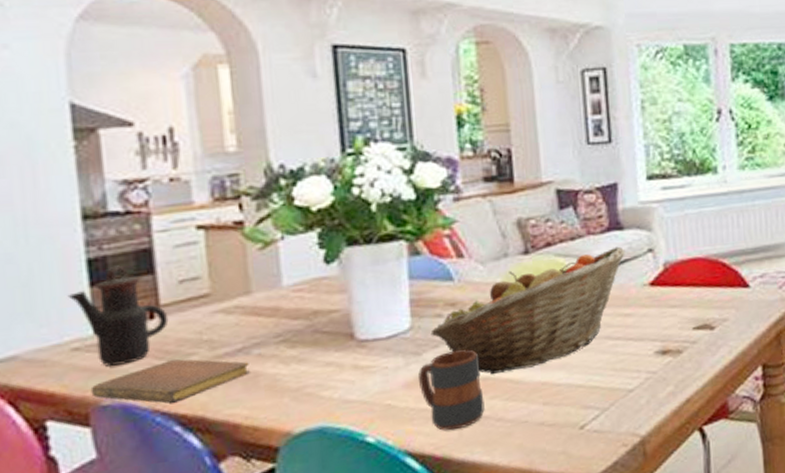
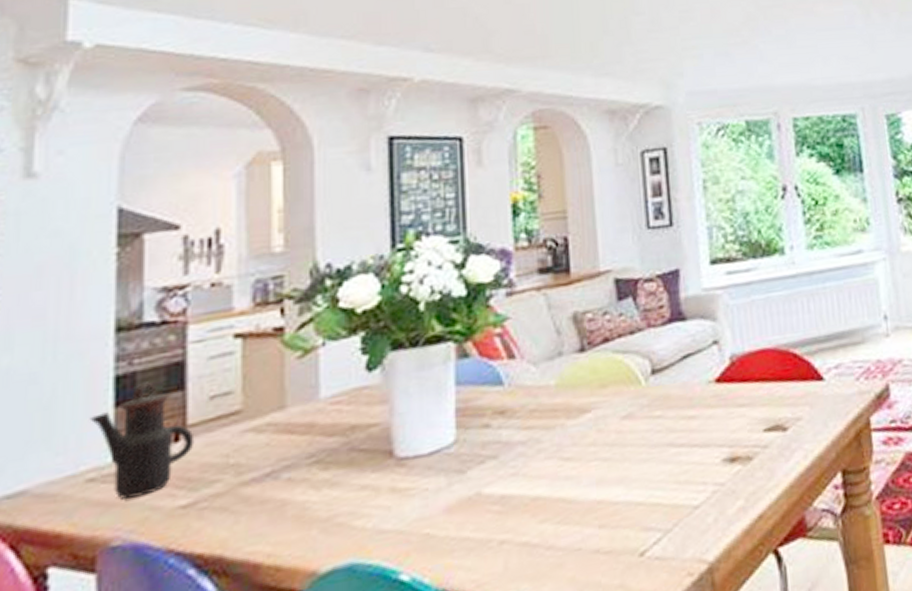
notebook: present [90,358,250,403] -> none [101,487,277,541]
mug: present [419,349,485,431] -> none [462,464,534,564]
fruit basket: present [430,246,625,375] -> none [476,339,688,494]

